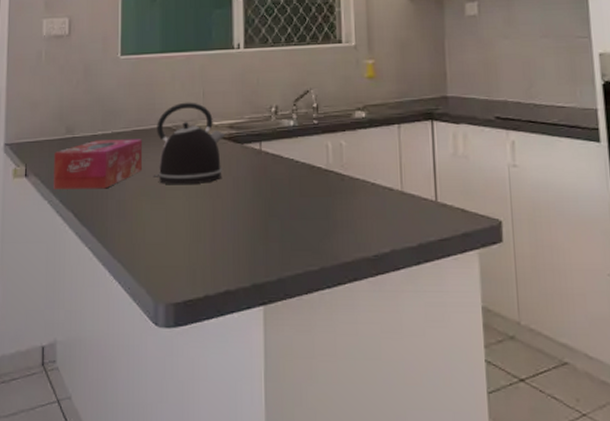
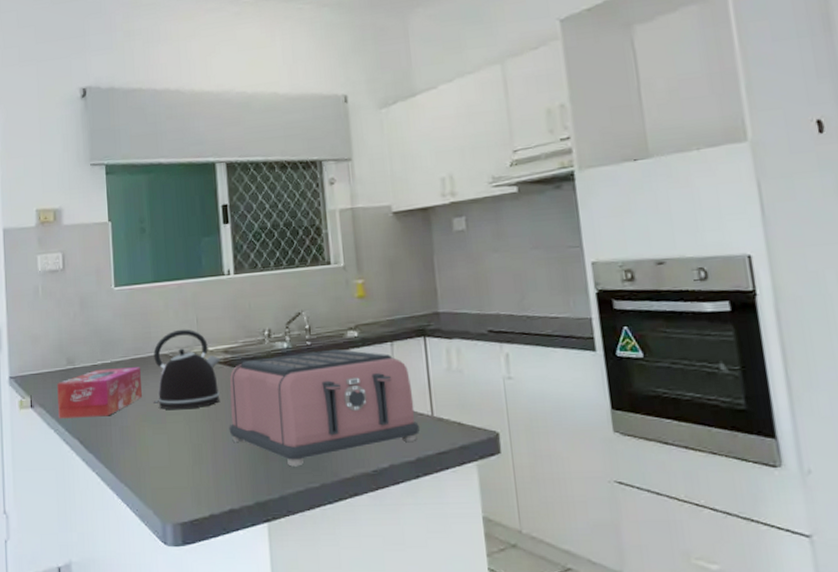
toaster: none [229,129,423,248] -> present [229,349,419,467]

